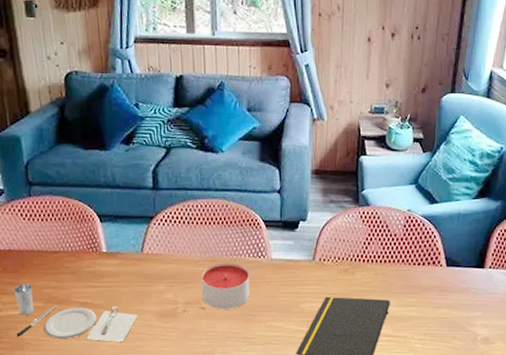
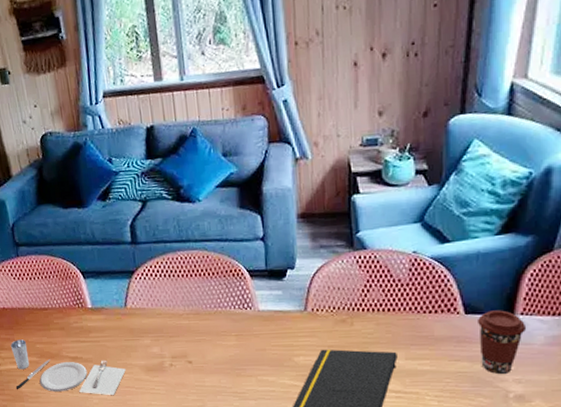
candle: present [202,262,250,309] -> none [186,315,238,363]
coffee cup: none [456,264,494,320] -> present [478,310,527,375]

